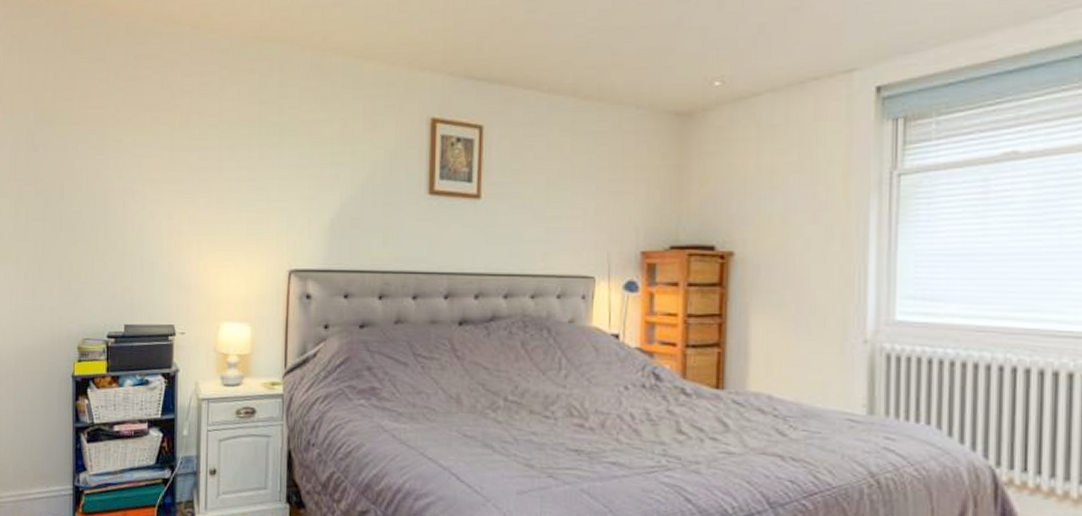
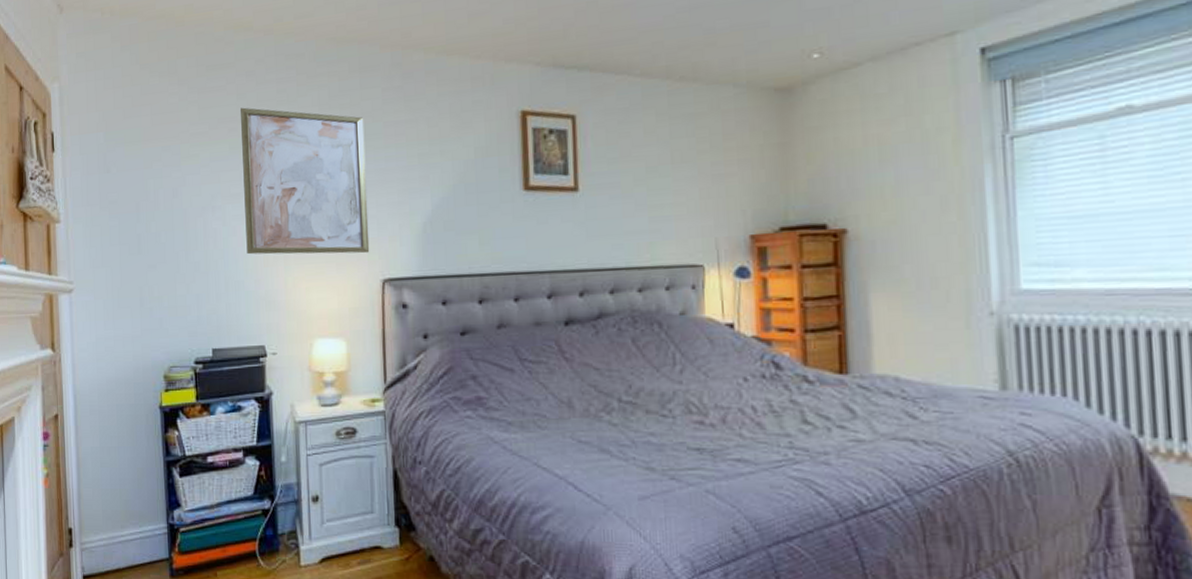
wall art: none [162,97,281,244] -> present [241,107,370,255]

